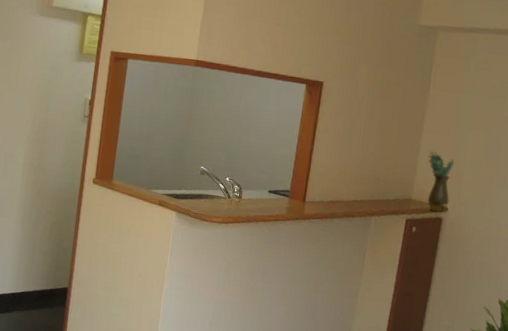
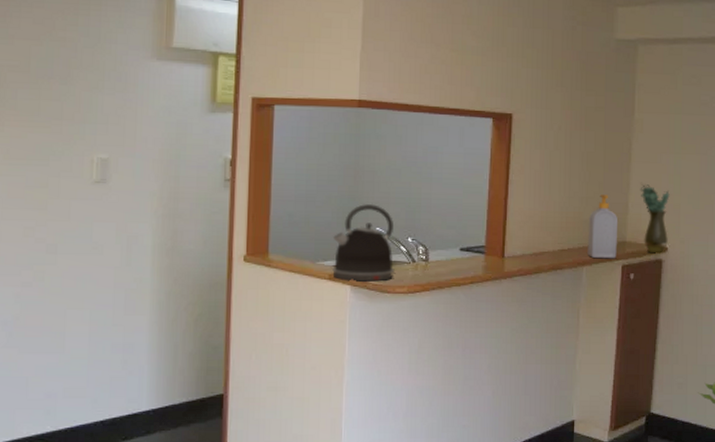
kettle: none [162,146,216,211] -> present [332,203,395,283]
soap bottle: none [377,157,407,213] -> present [587,195,619,259]

